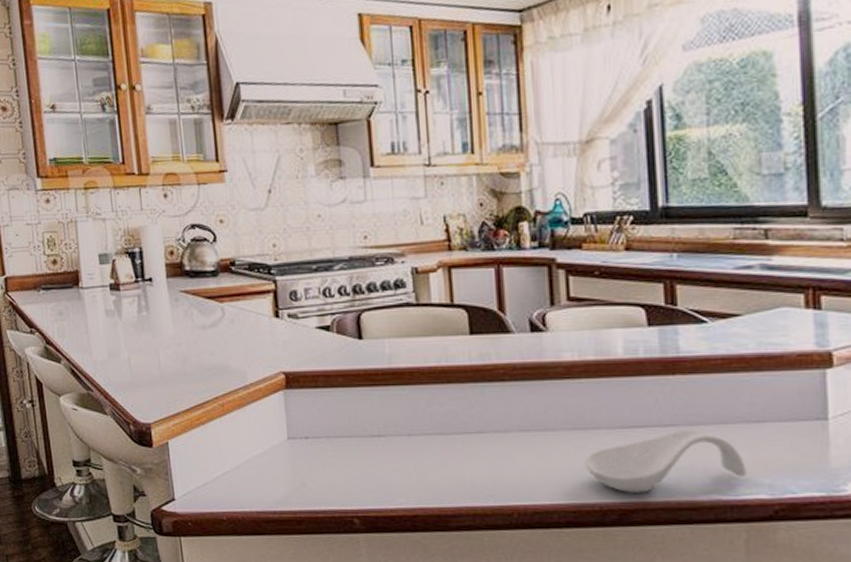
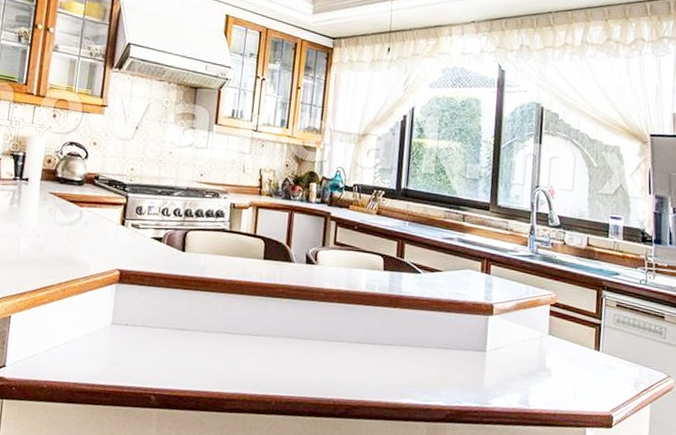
spoon rest: present [585,429,747,493] -> none [328,348,433,394]

